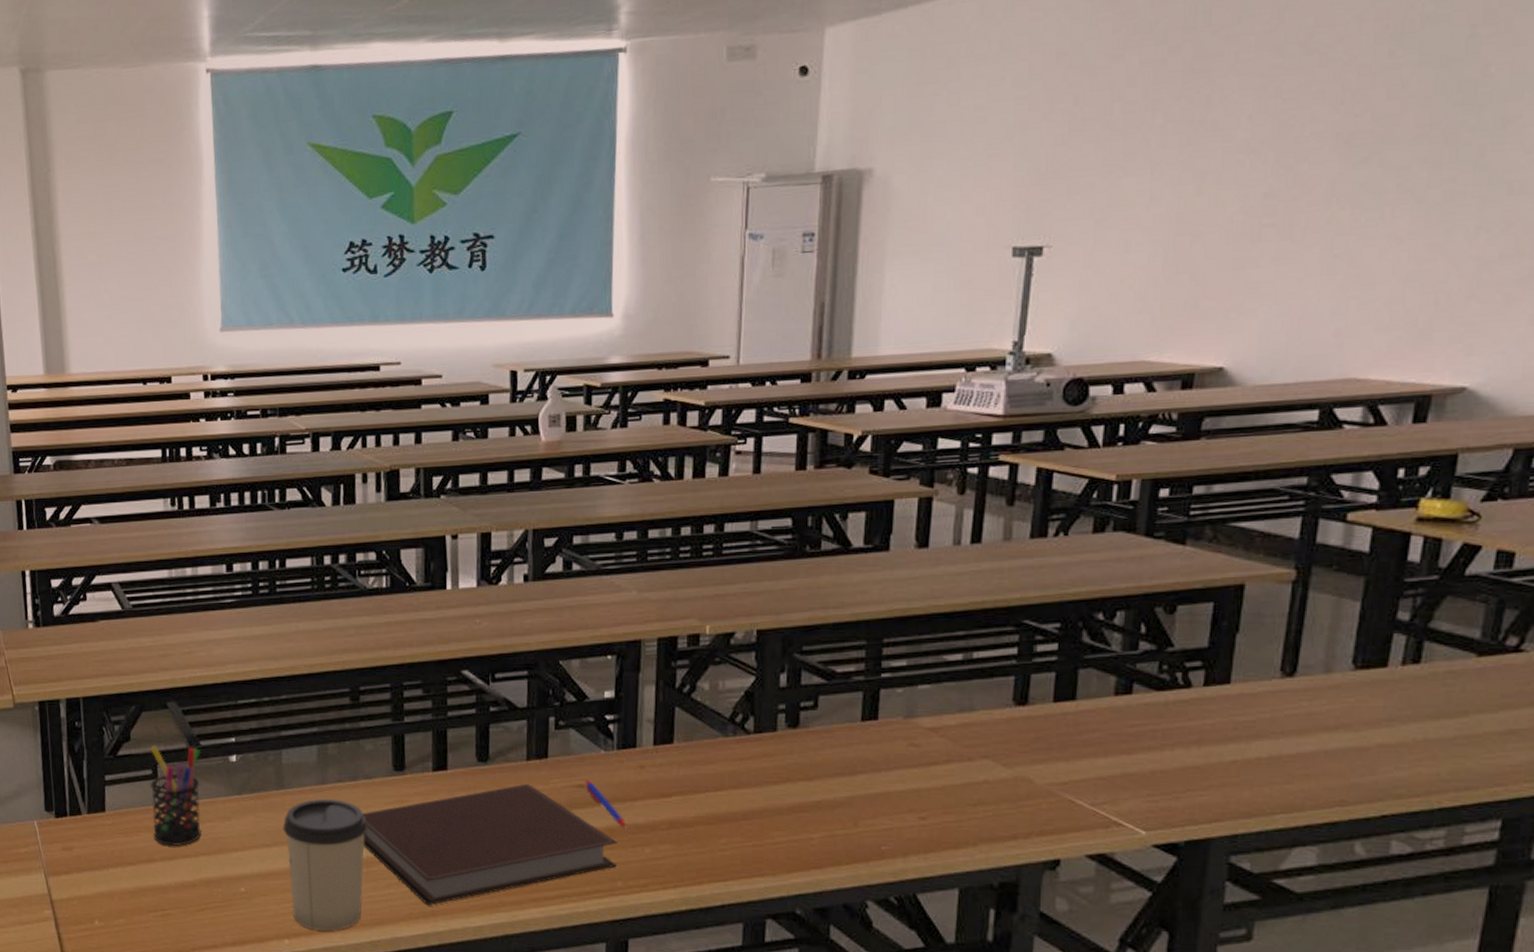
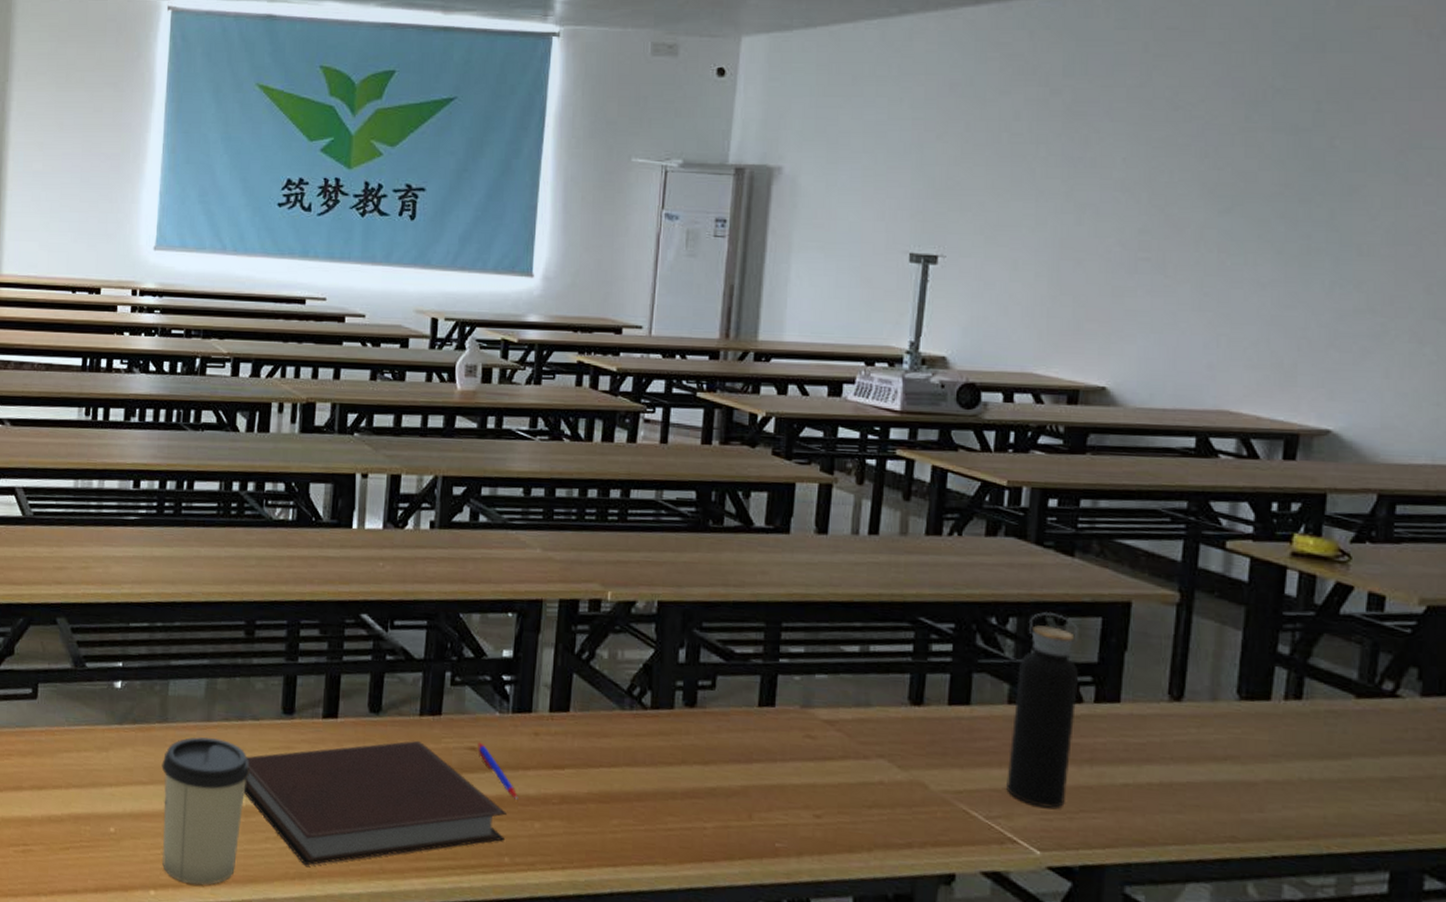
pen holder: present [150,745,202,847] -> none [25,662,85,776]
water bottle: none [1112,603,1189,790] -> present [1006,612,1079,808]

